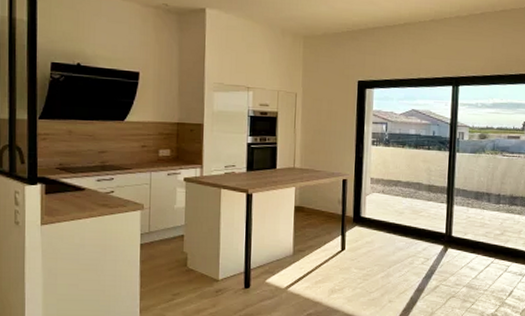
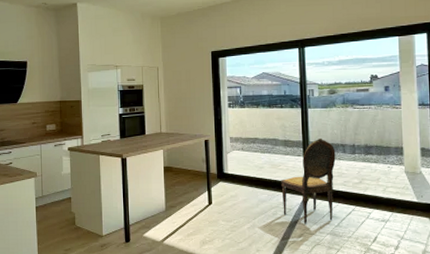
dining chair: none [420,184,480,276] -> present [281,138,336,224]

